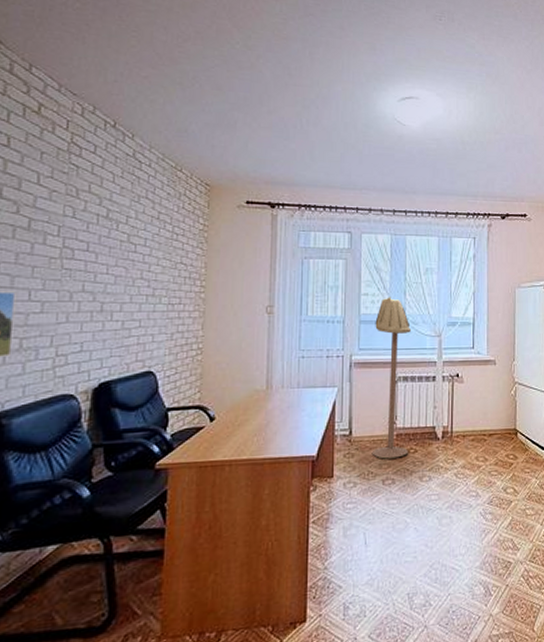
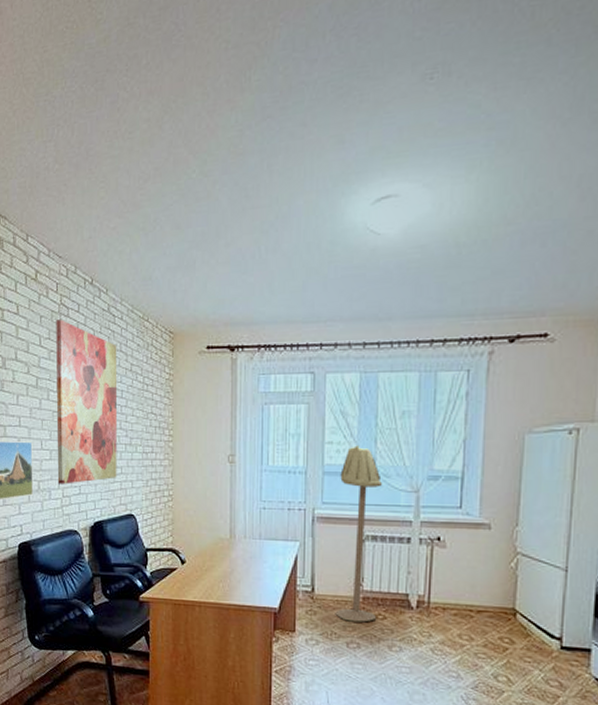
wall art: none [49,158,142,341] -> present [56,320,118,484]

